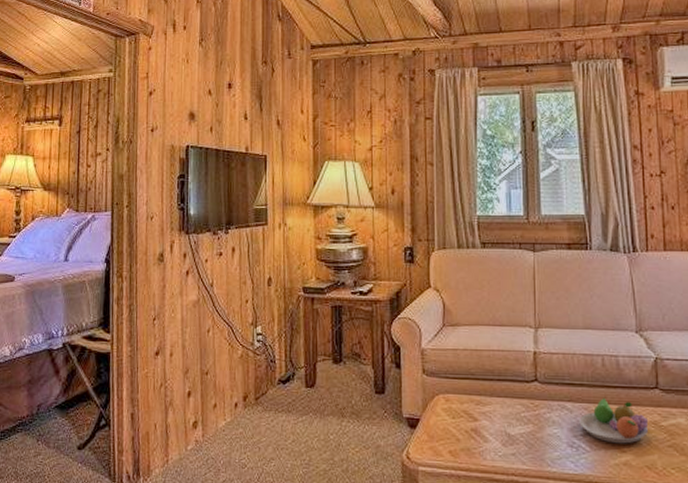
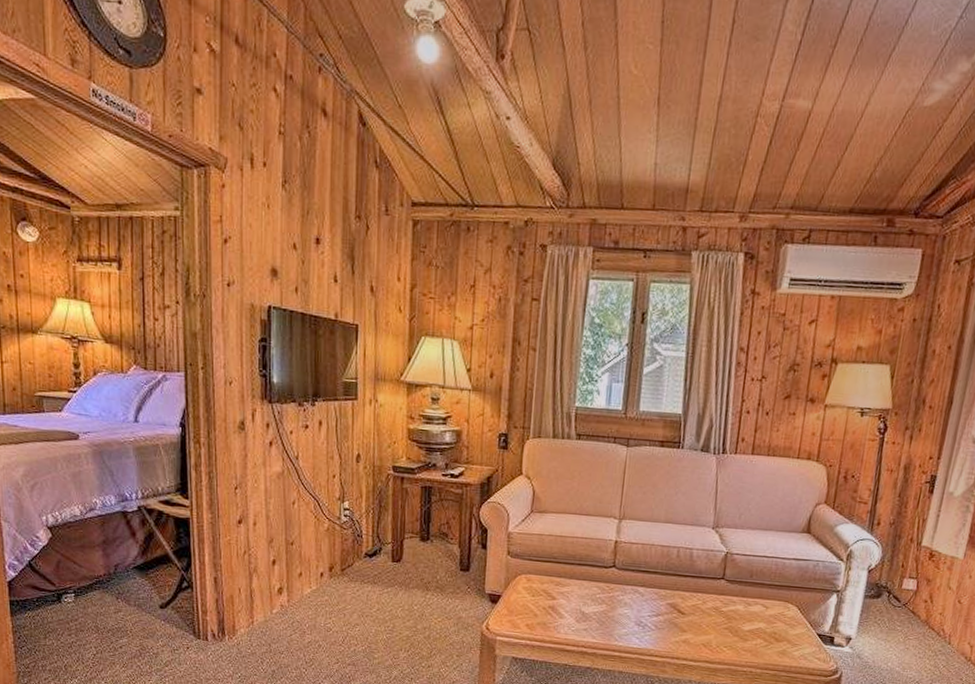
fruit bowl: present [579,397,649,444] -> none [648,584,711,625]

